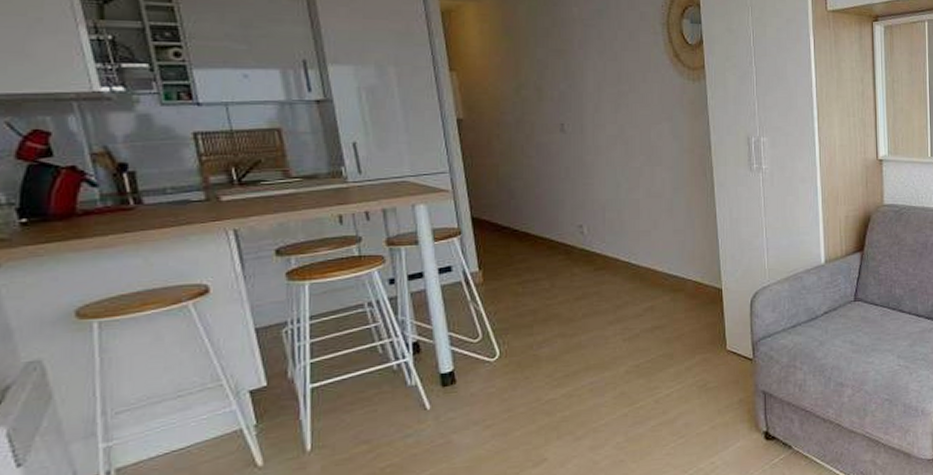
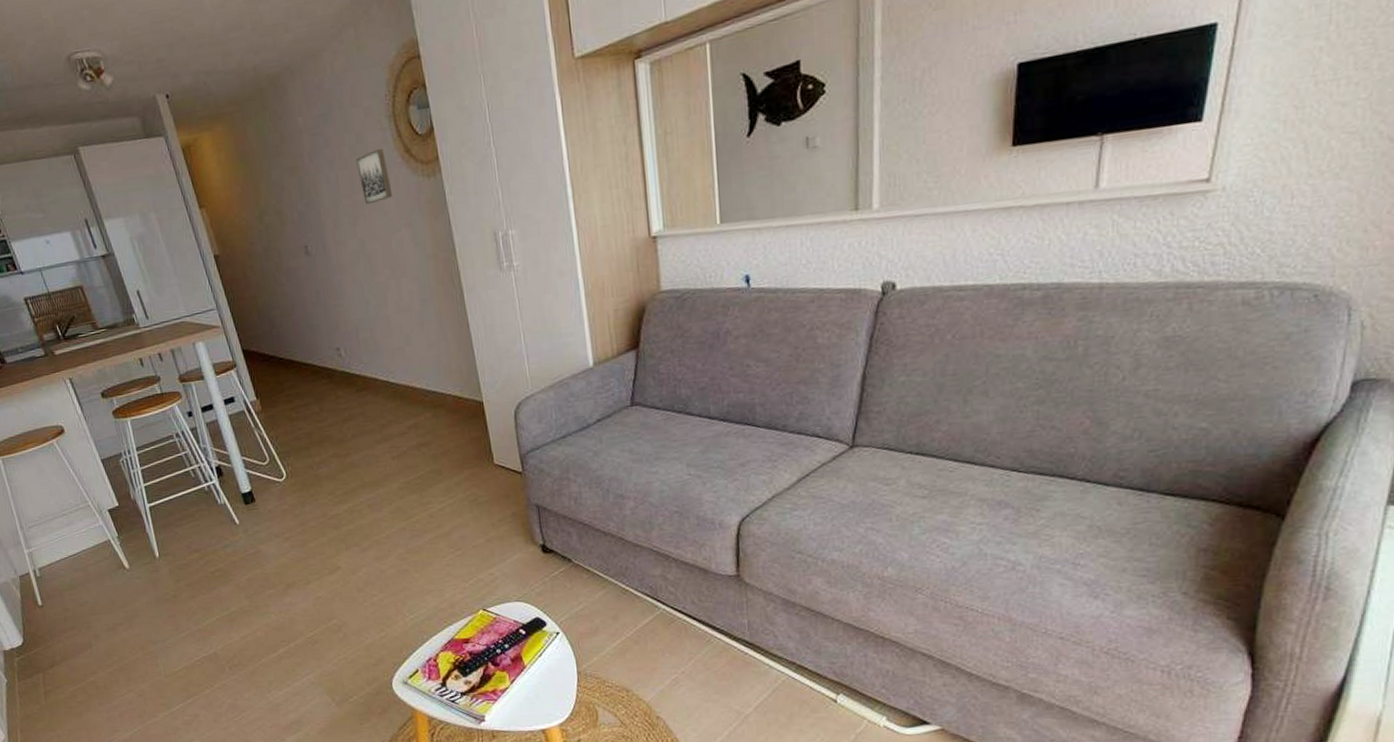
wall art: none [626,49,658,96] -> present [356,149,393,205]

